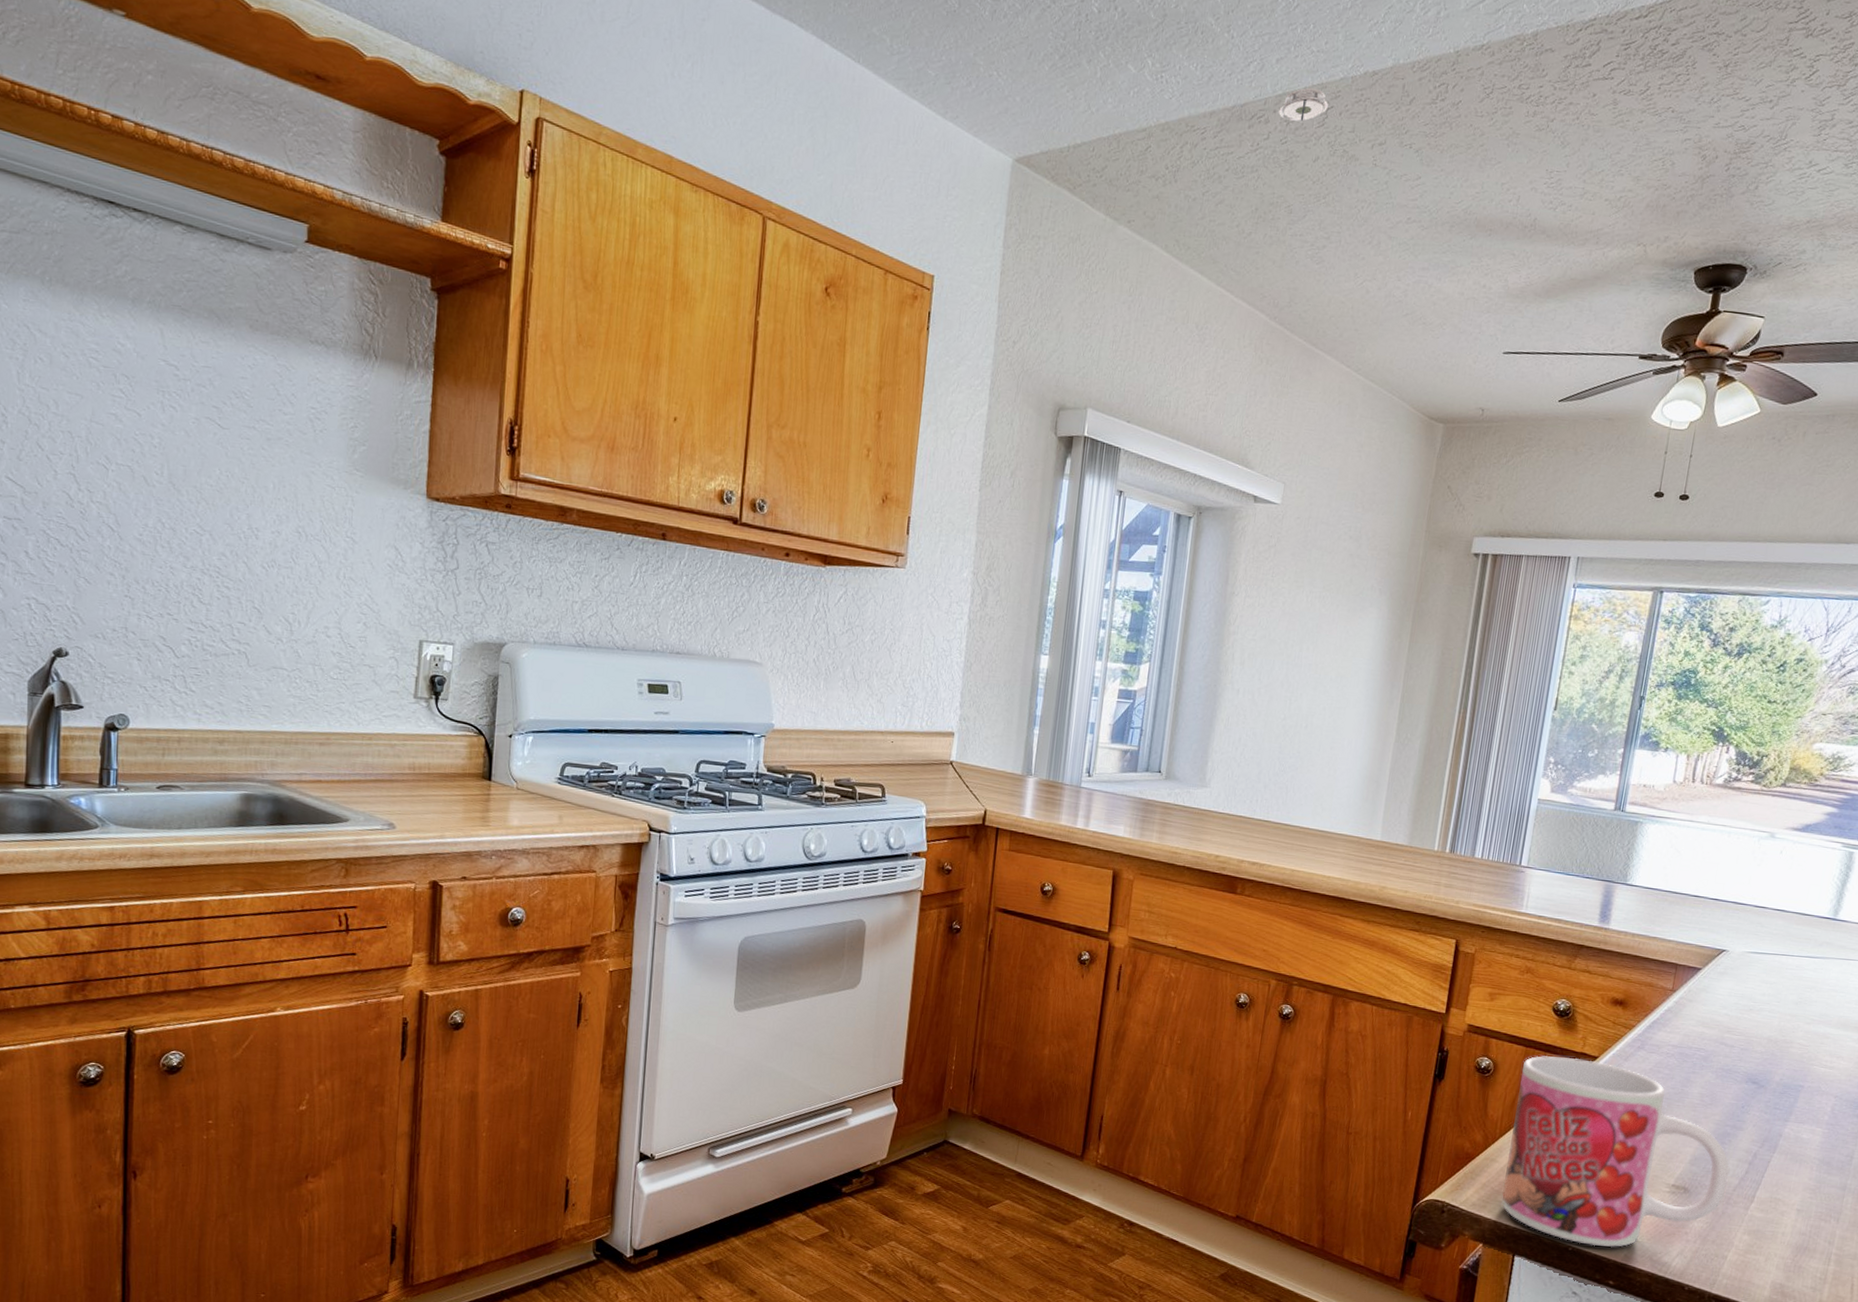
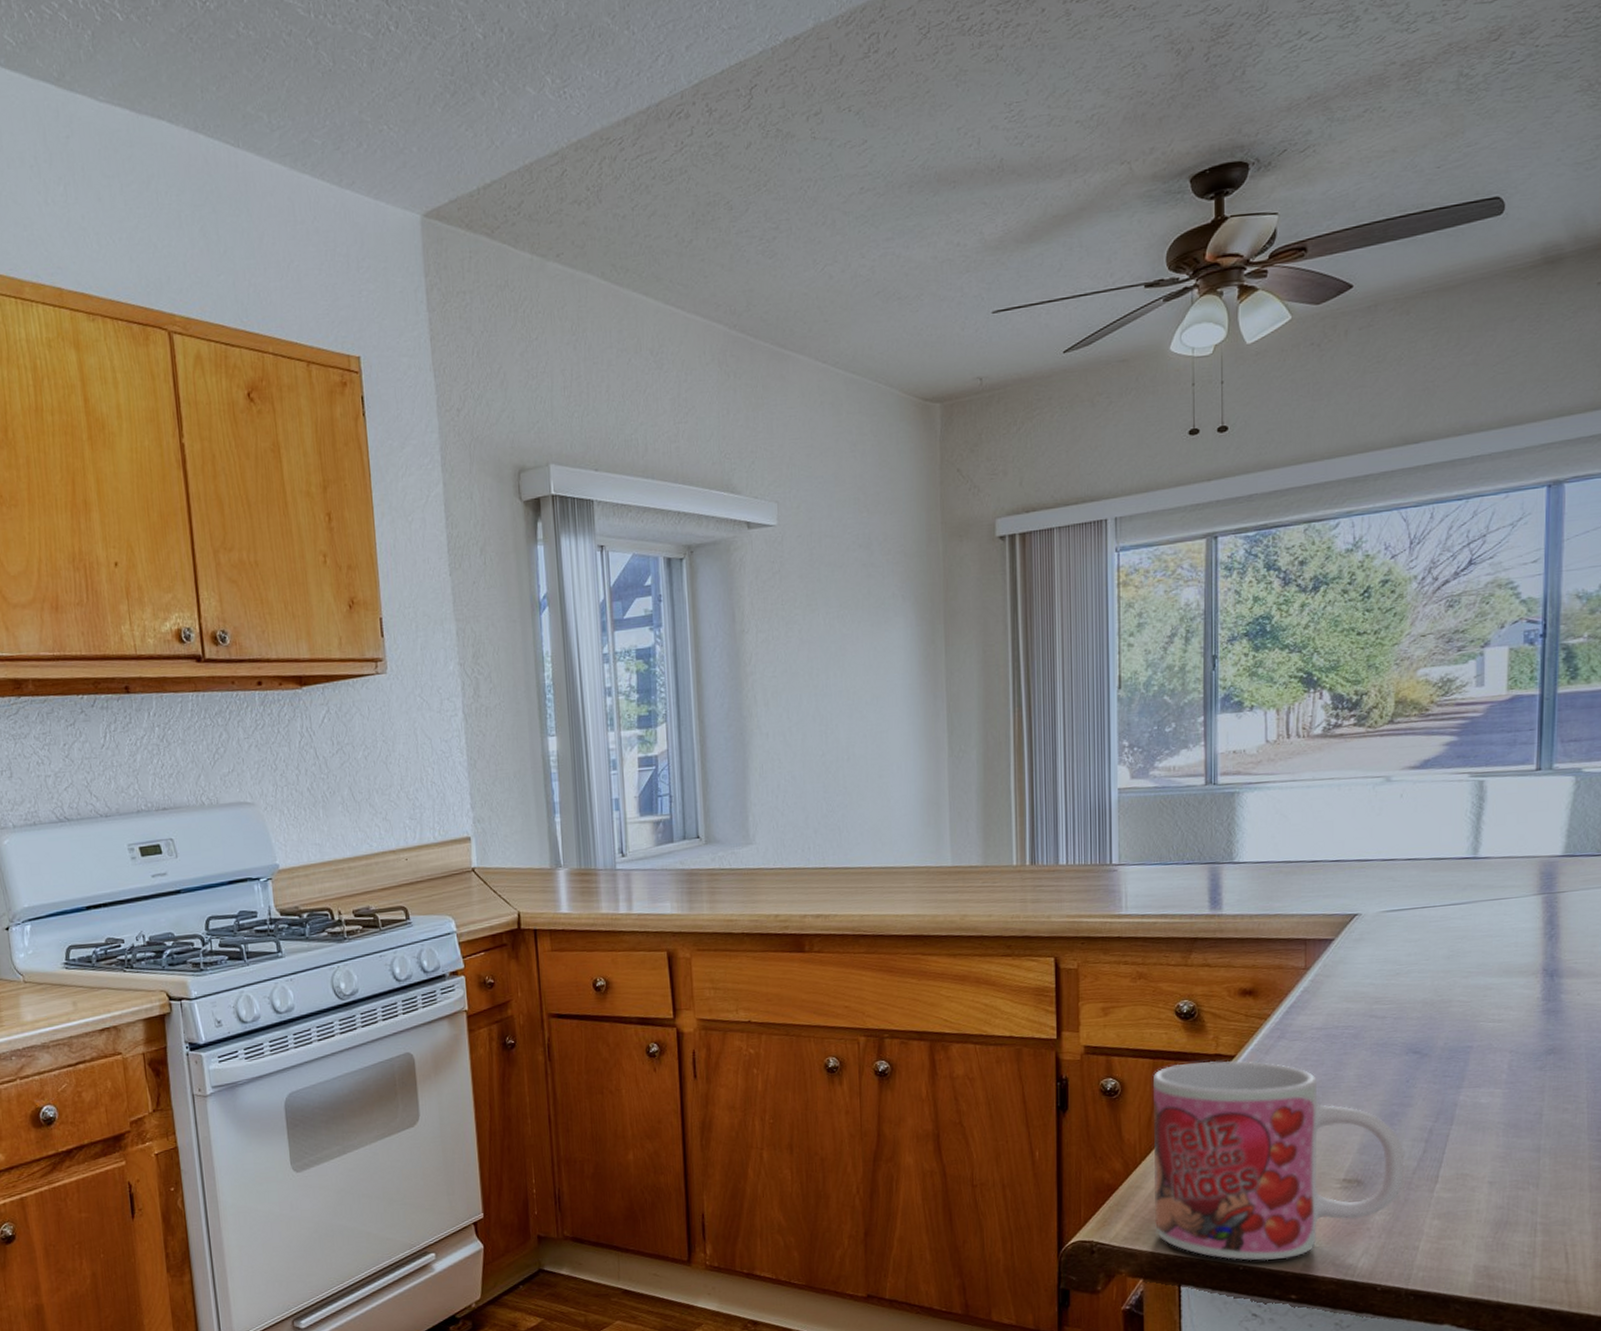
smoke detector: present [1275,88,1329,124] -> none [696,69,751,117]

